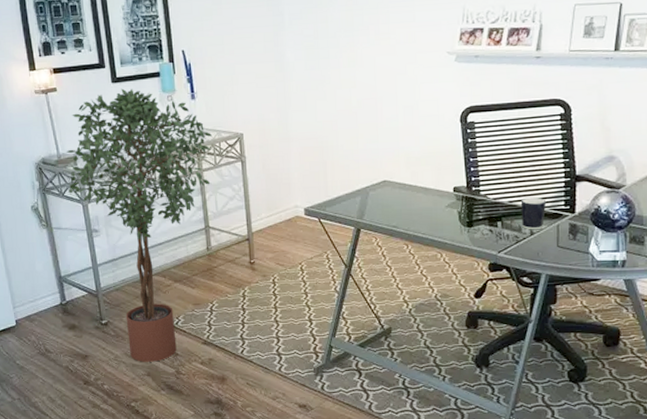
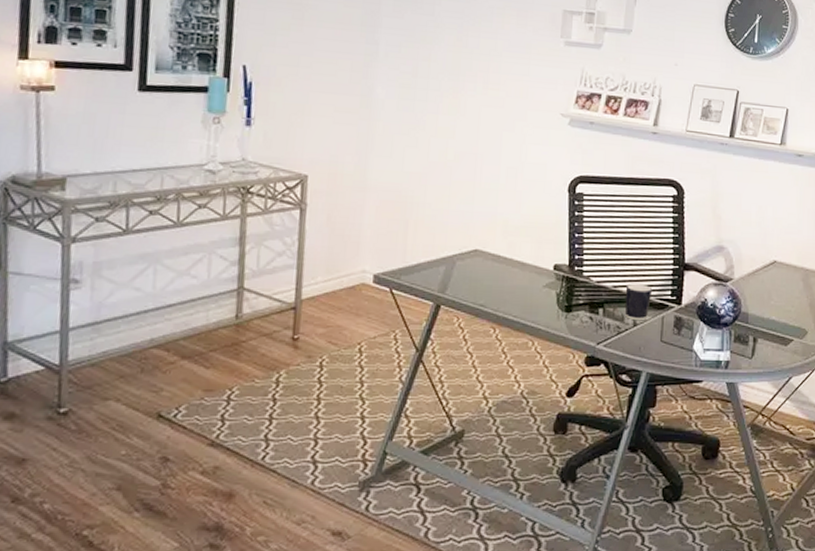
potted tree: present [66,88,213,362] -> none [44,99,267,470]

